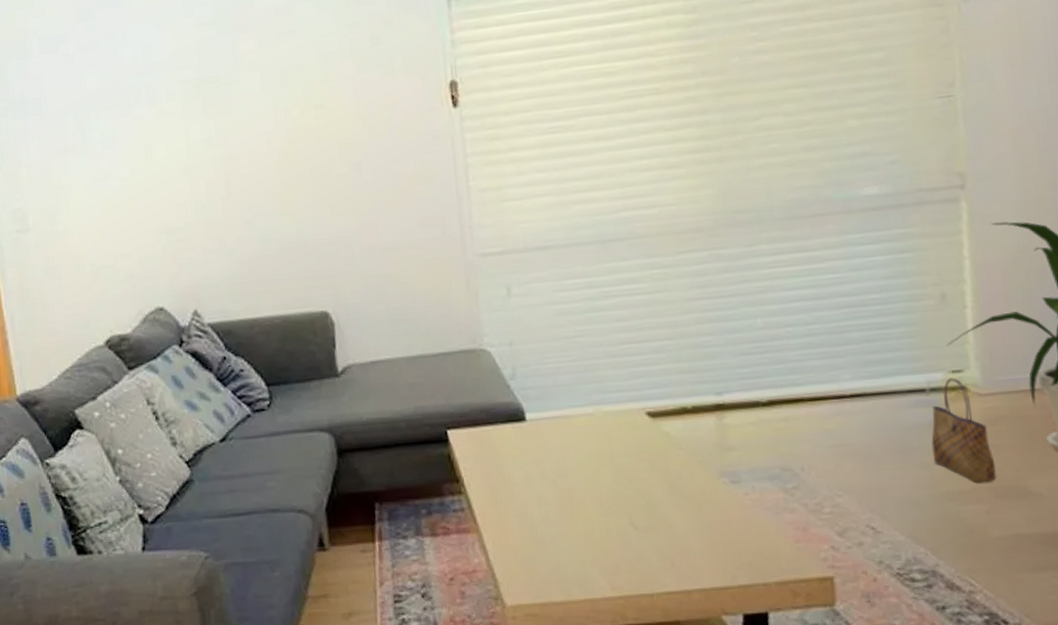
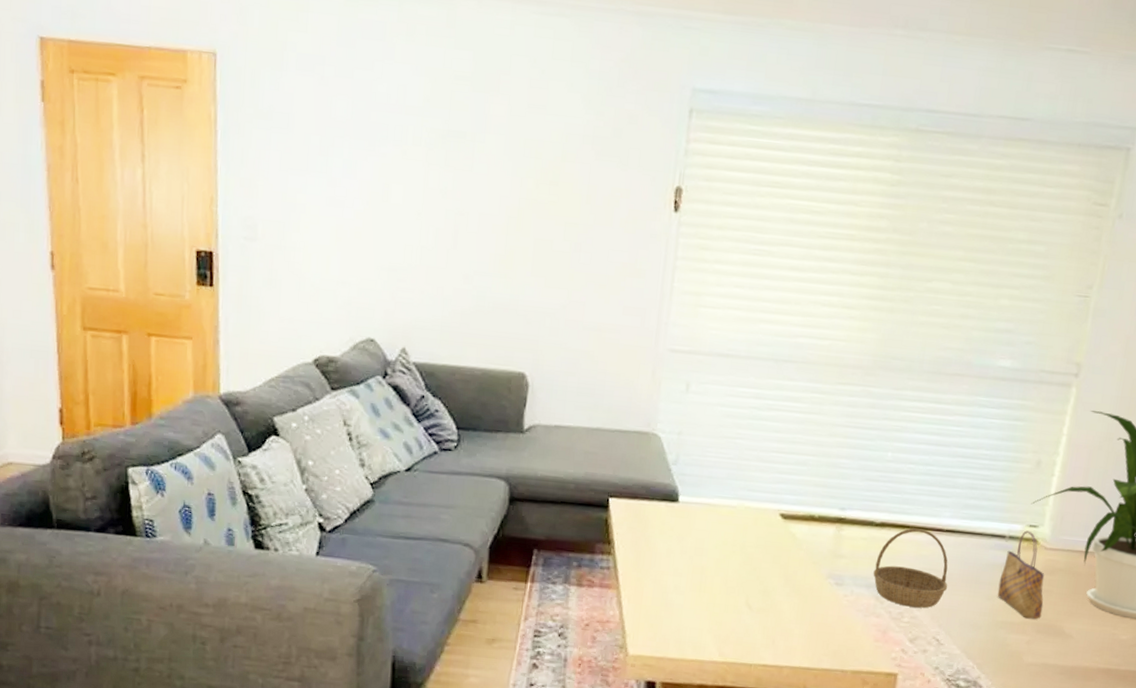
basket: none [773,399,870,494] -> present [873,528,948,608]

